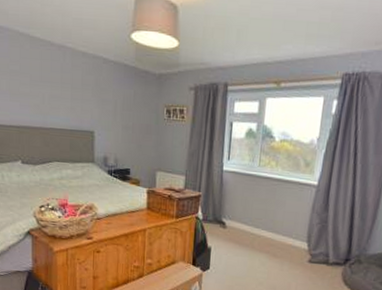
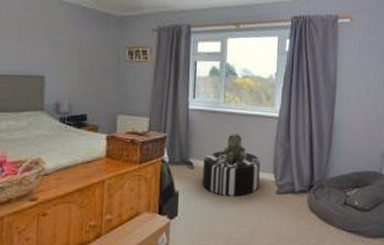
pouf: none [234,214,294,260] -> present [202,151,260,196]
teddy bear: none [256,198,279,228] -> present [224,134,246,163]

